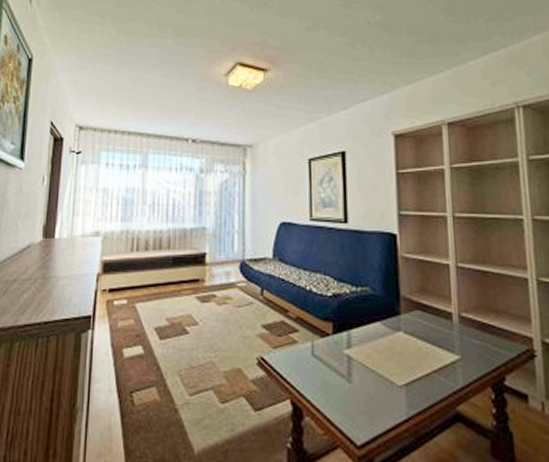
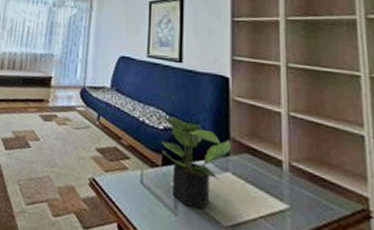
potted plant: none [327,279,403,372] -> present [159,114,232,209]

